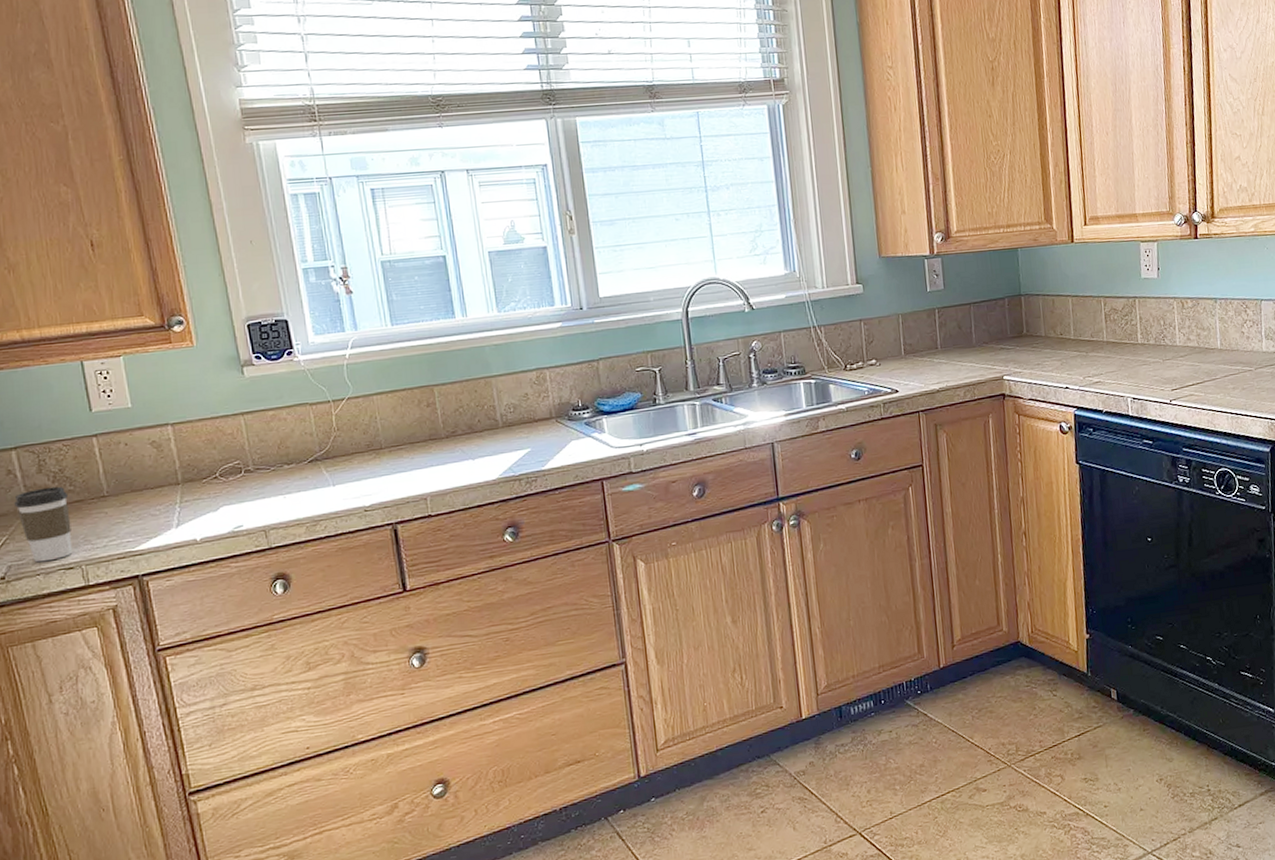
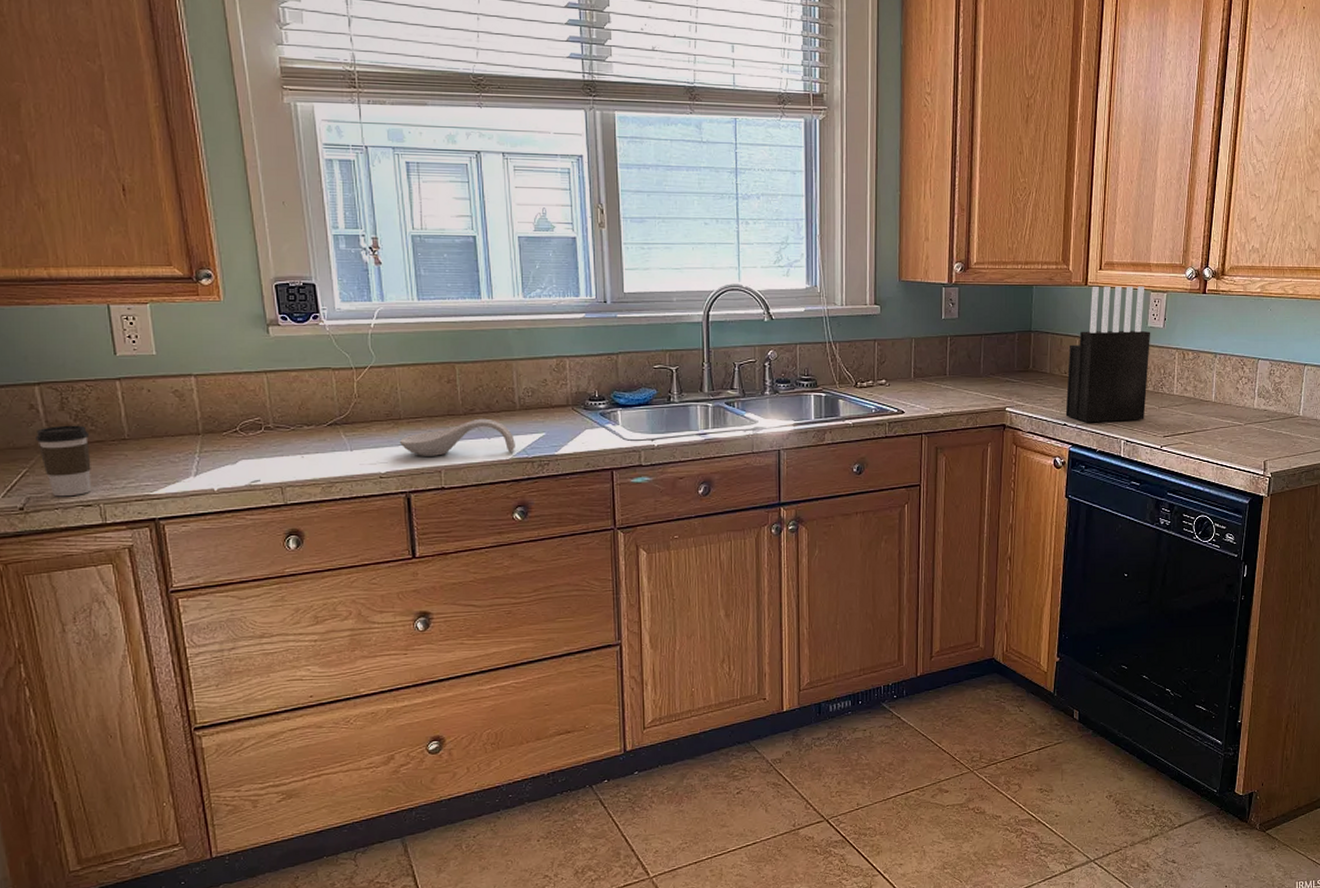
spoon rest: none [383,439,501,485] -> present [400,418,515,456]
knife block: none [1062,237,1149,384] -> present [1065,286,1151,423]

